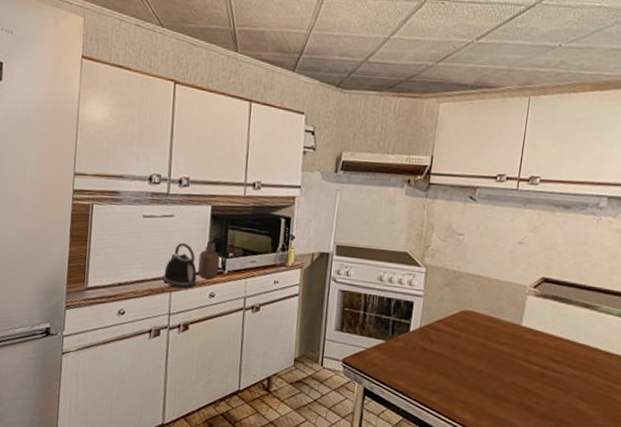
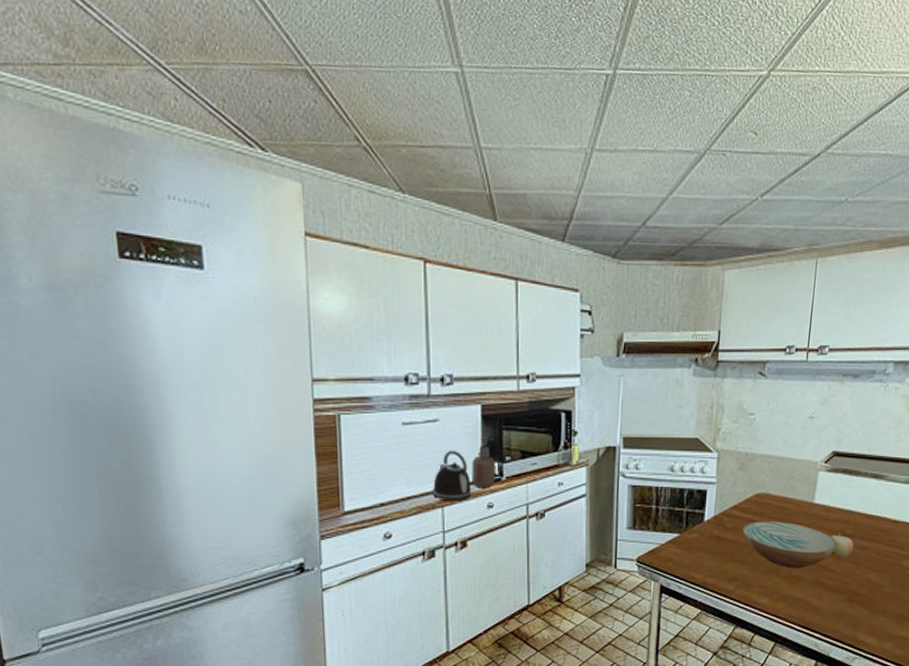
bowl: none [447,337,546,389] -> present [742,521,838,568]
fruit: none [538,358,564,384] -> present [830,533,854,558]

